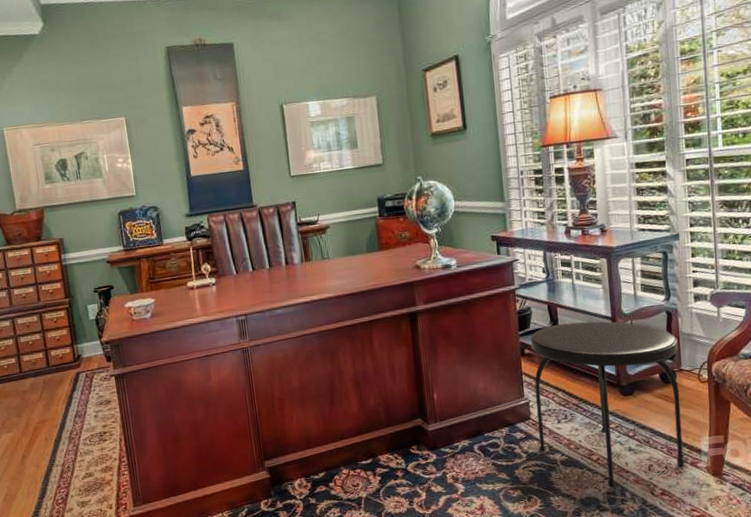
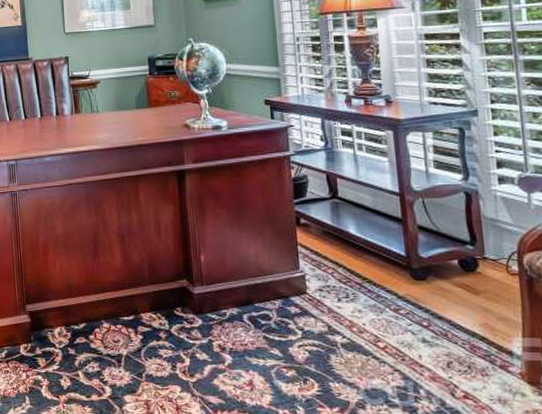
side table: present [530,321,685,488] -> none [306,195,493,382]

